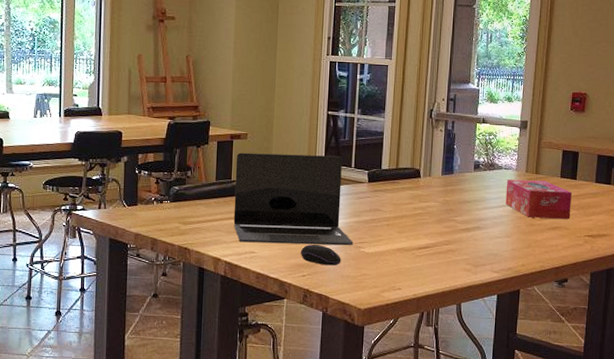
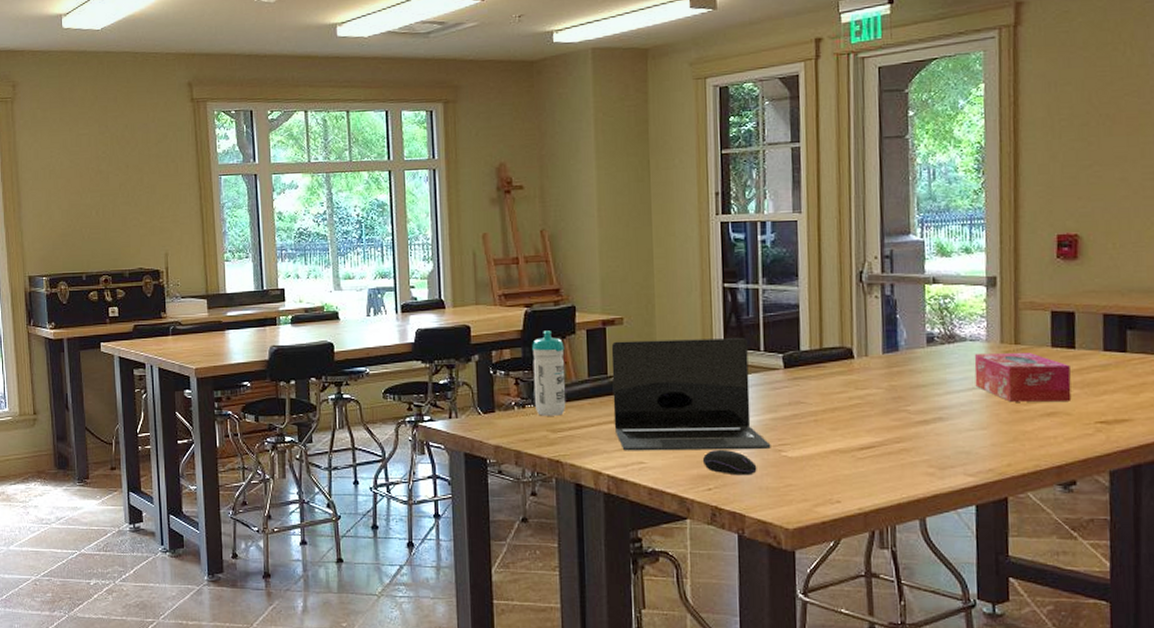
water bottle: none [170,140,199,211] -> present [532,330,566,416]

